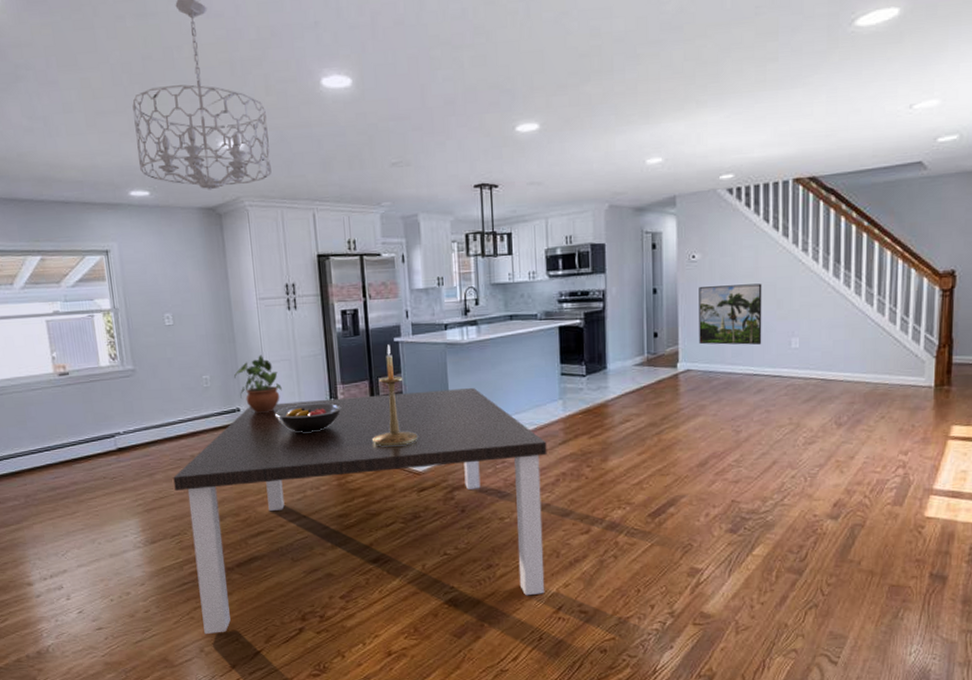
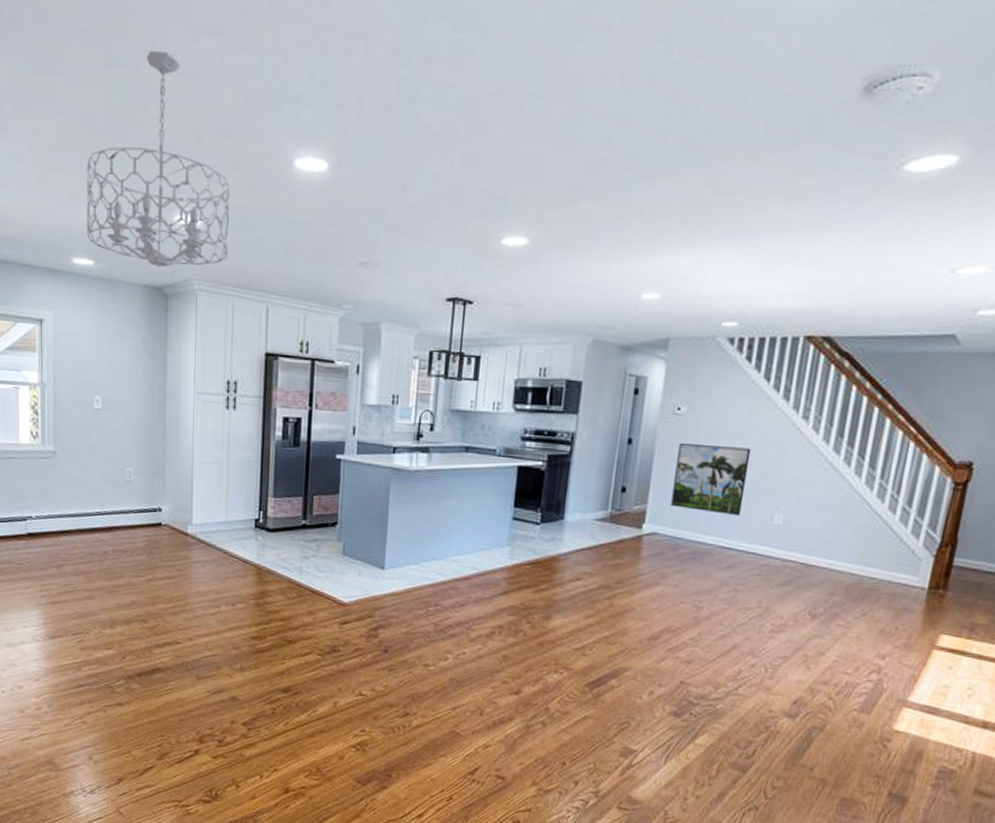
dining table: present [173,388,547,634] -> none [82,507,487,752]
potted plant: present [234,354,282,413] -> none [160,453,209,517]
fruit bowl: present [275,403,342,432] -> none [199,513,270,544]
candlestick: present [371,344,418,447] -> none [298,461,348,573]

